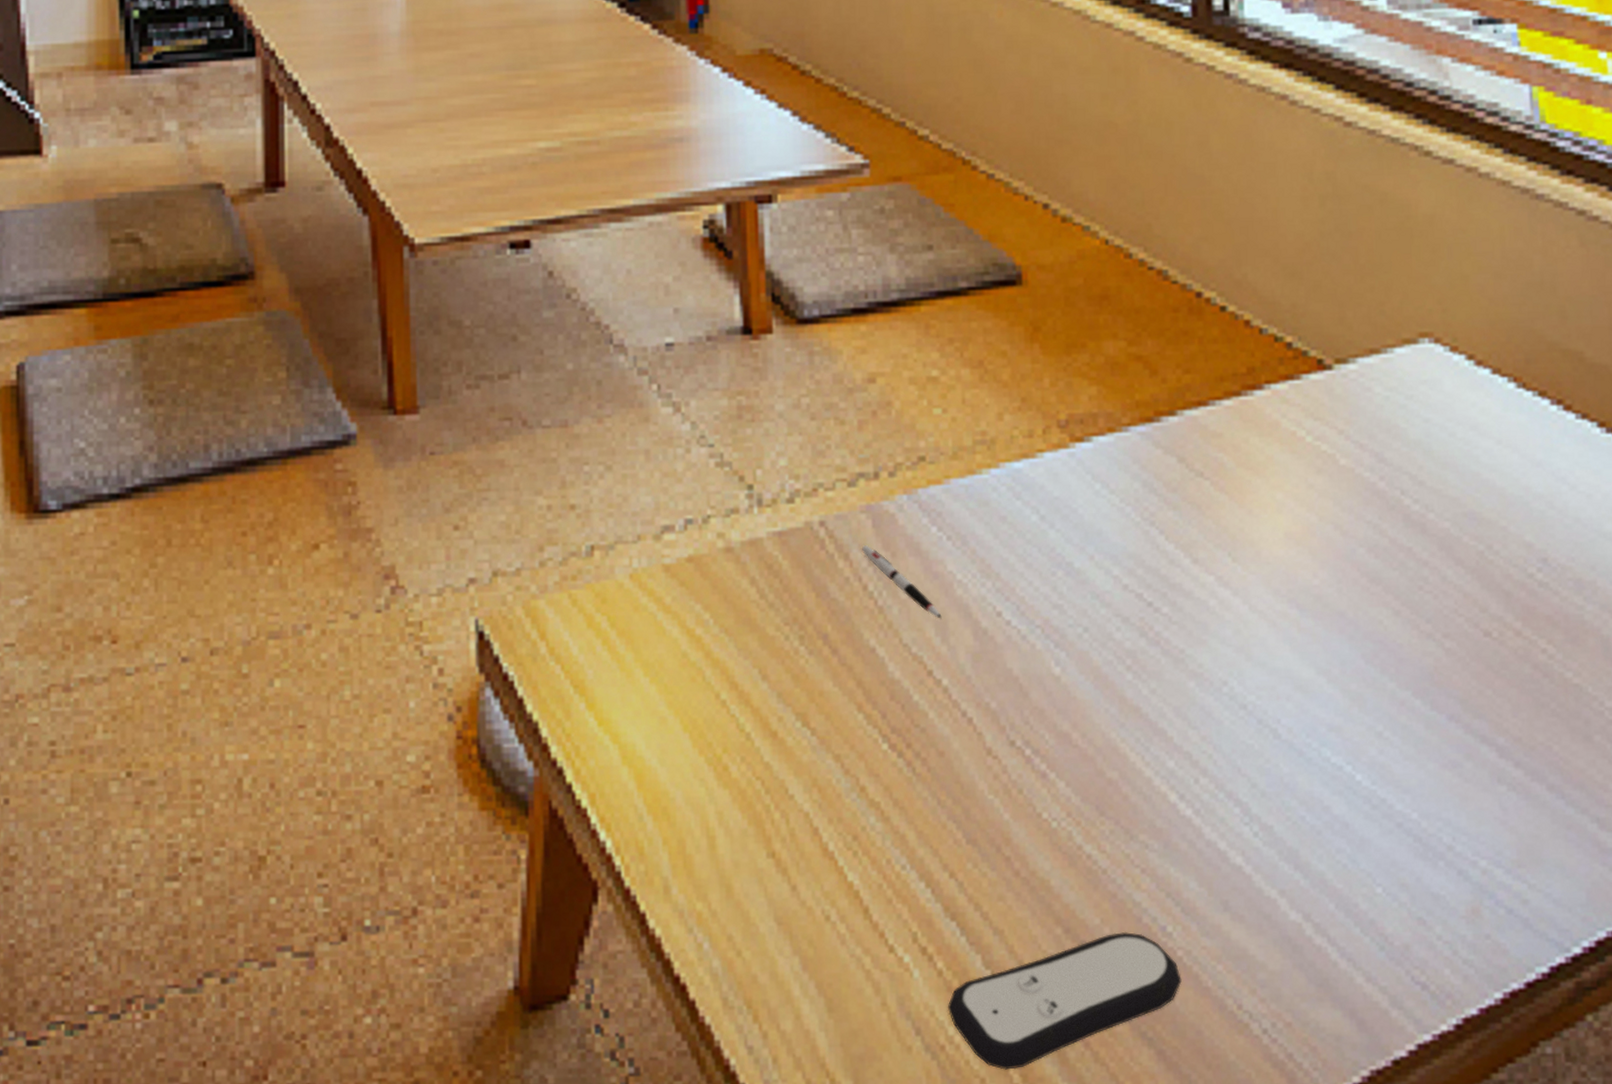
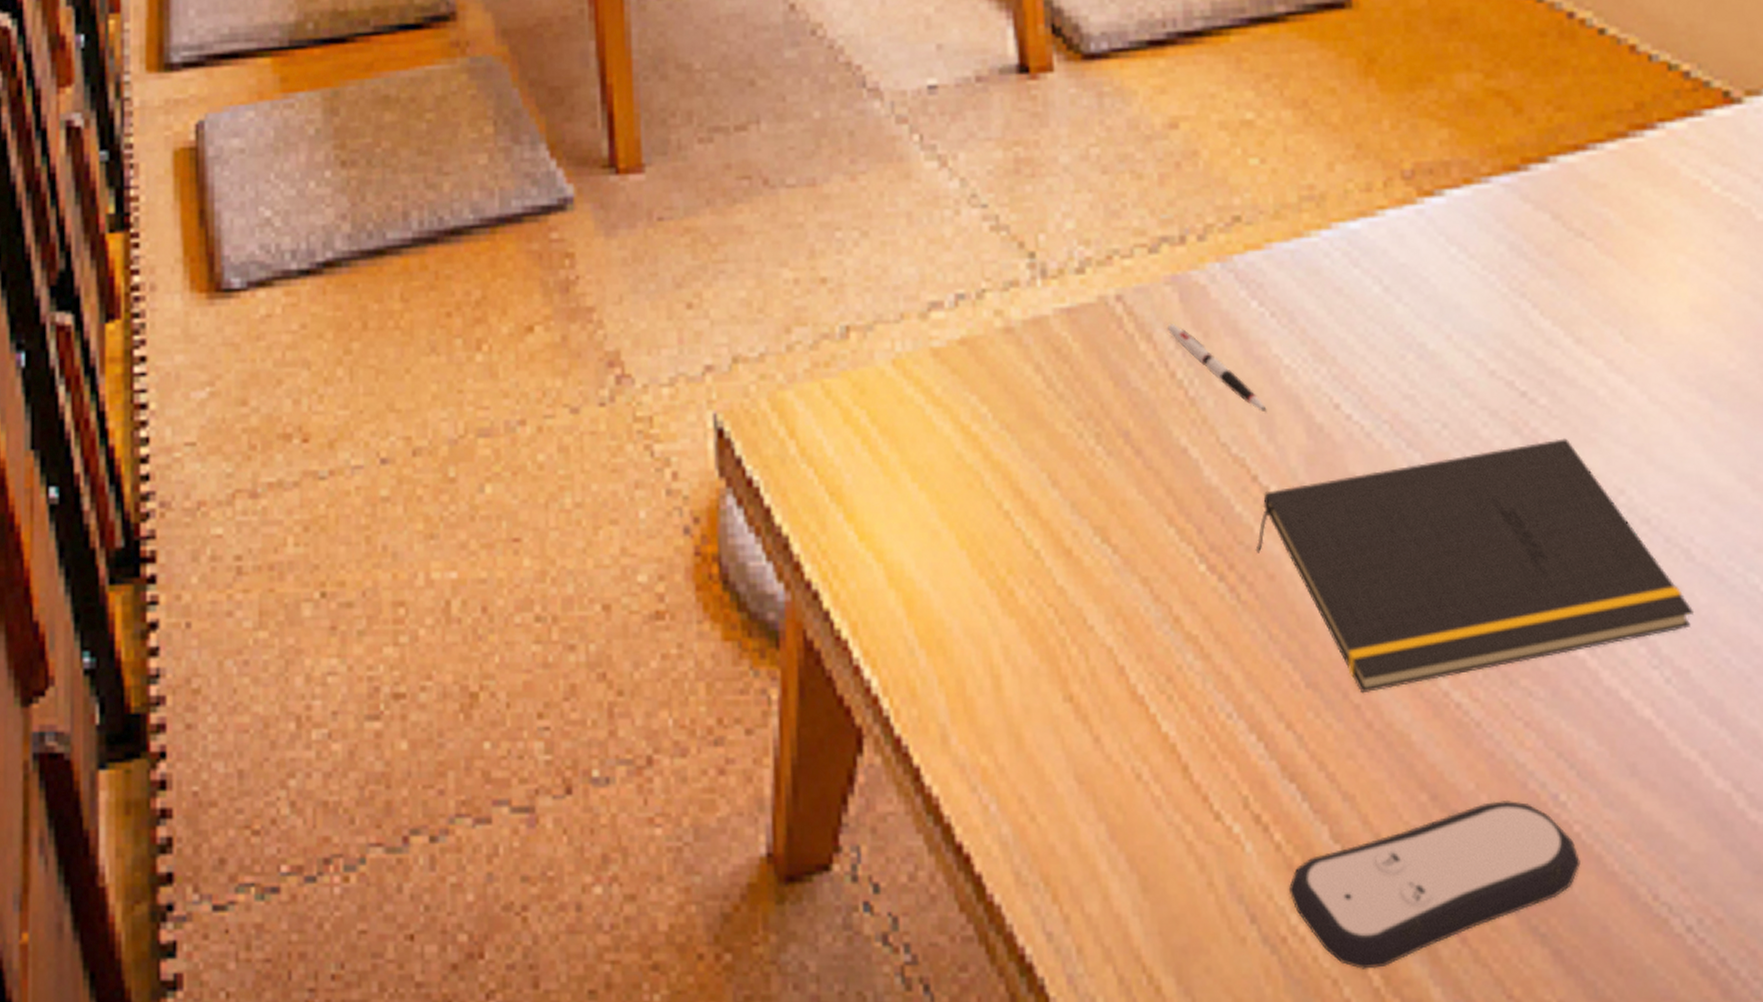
notepad: none [929,640,1279,848] -> present [1255,438,1695,694]

